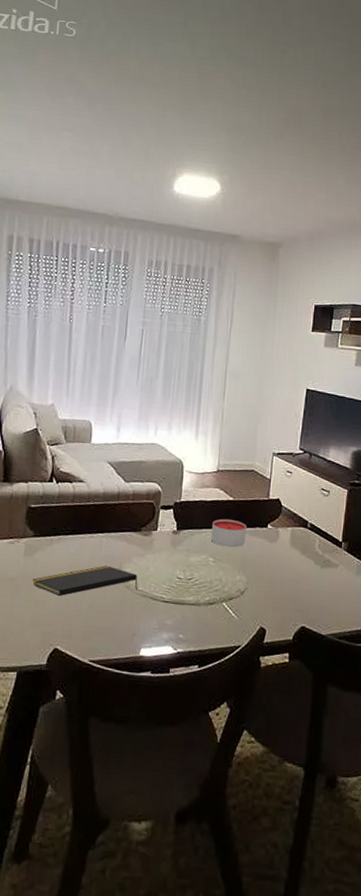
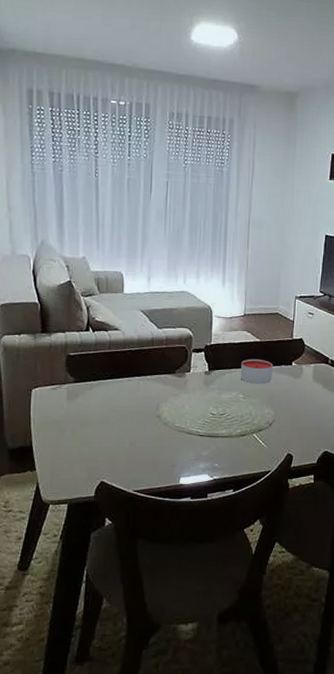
notepad: present [32,565,138,596] -> none [76,406,175,435]

